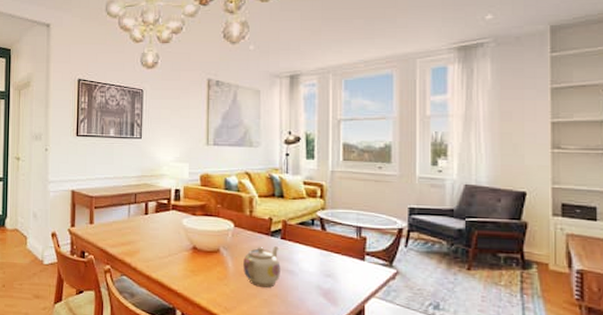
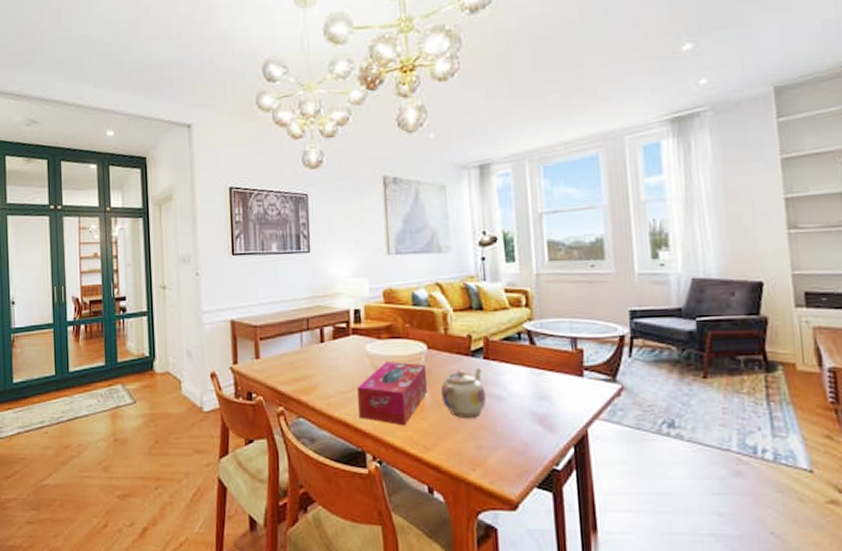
tissue box: none [173,235,232,290] -> present [357,362,428,426]

